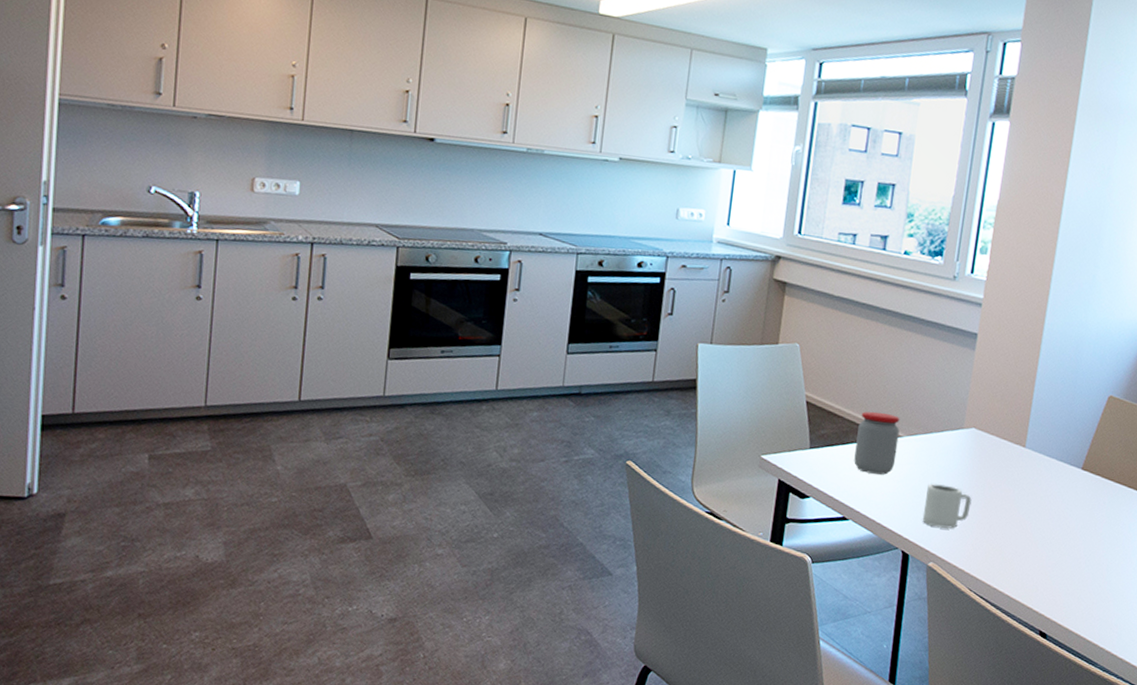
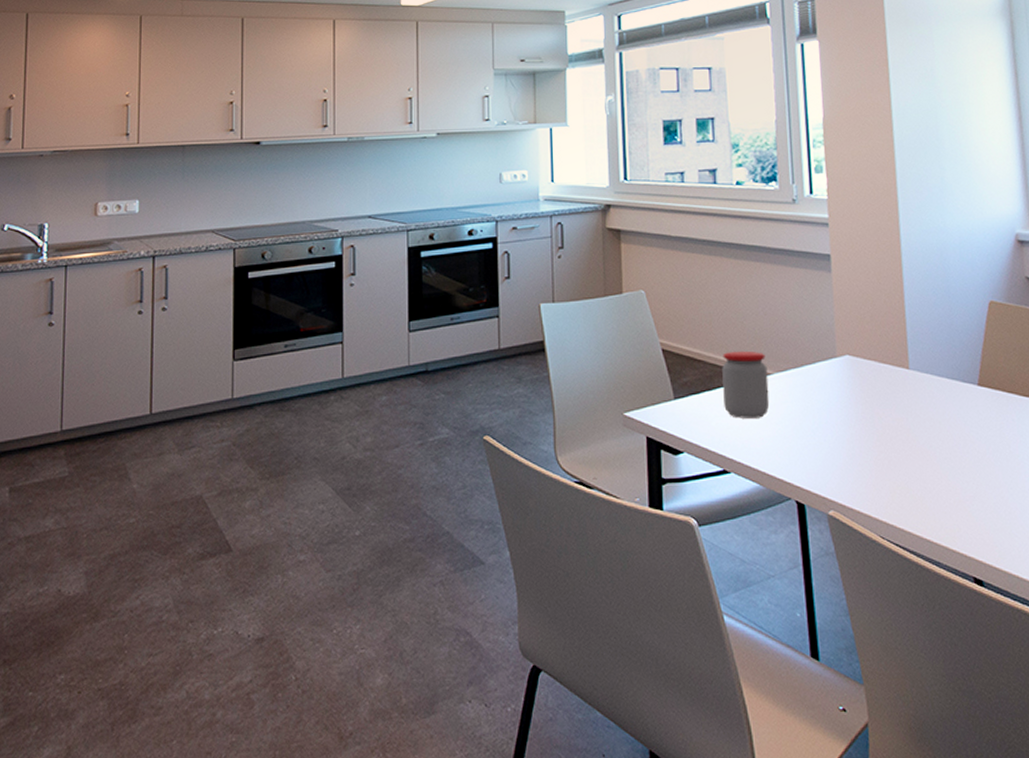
cup: present [922,484,972,529] -> none [810,421,863,470]

